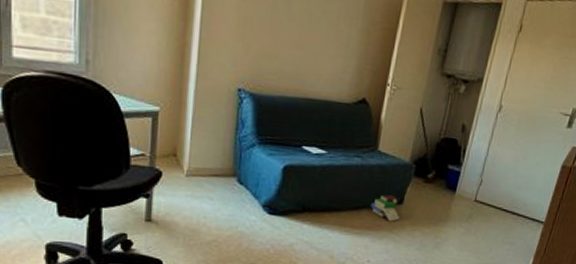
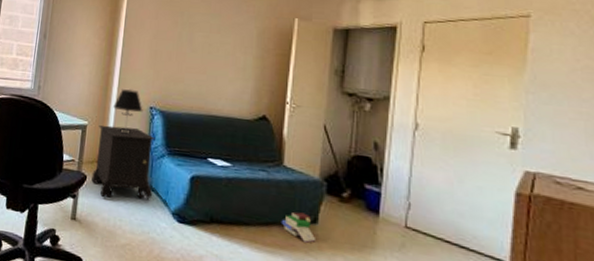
nightstand: none [168,111,244,195] -> present [91,125,155,200]
table lamp: none [192,65,229,122] -> present [113,88,143,134]

